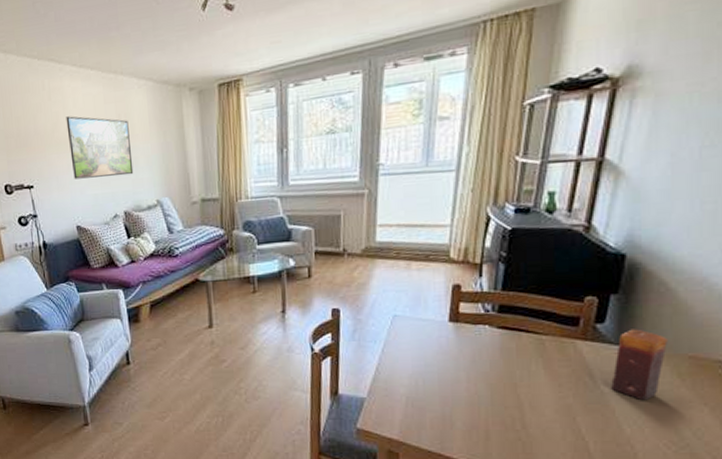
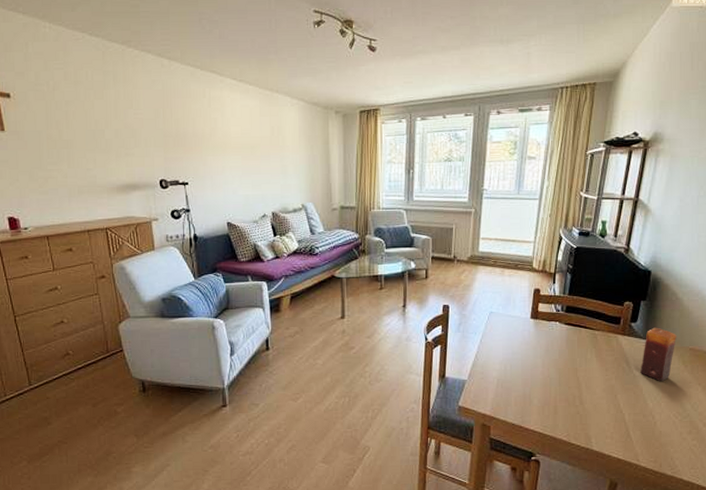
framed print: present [66,116,134,180] -> none [223,123,283,181]

